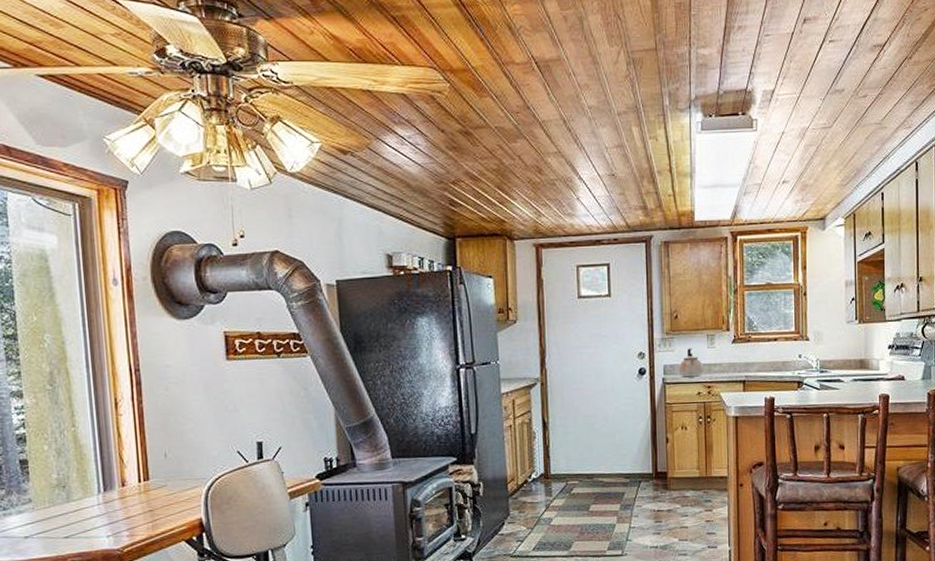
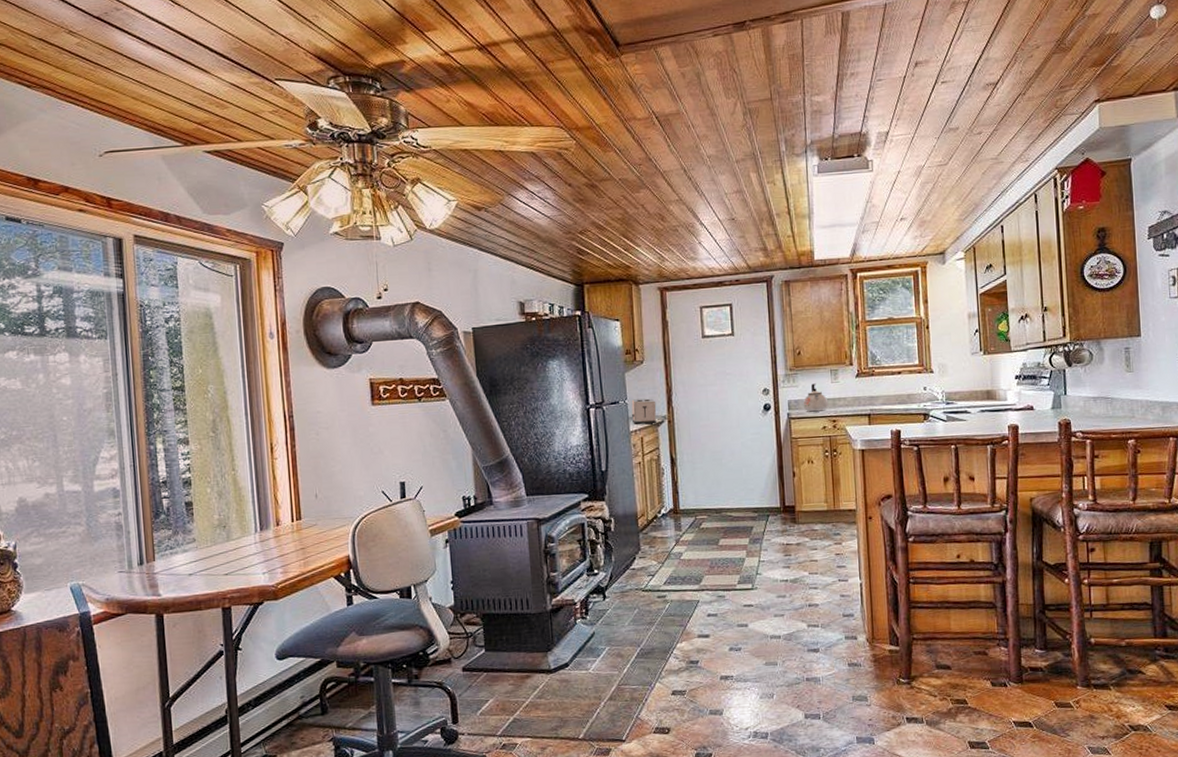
toaster: none [503,359,529,387] -> present [631,398,657,425]

